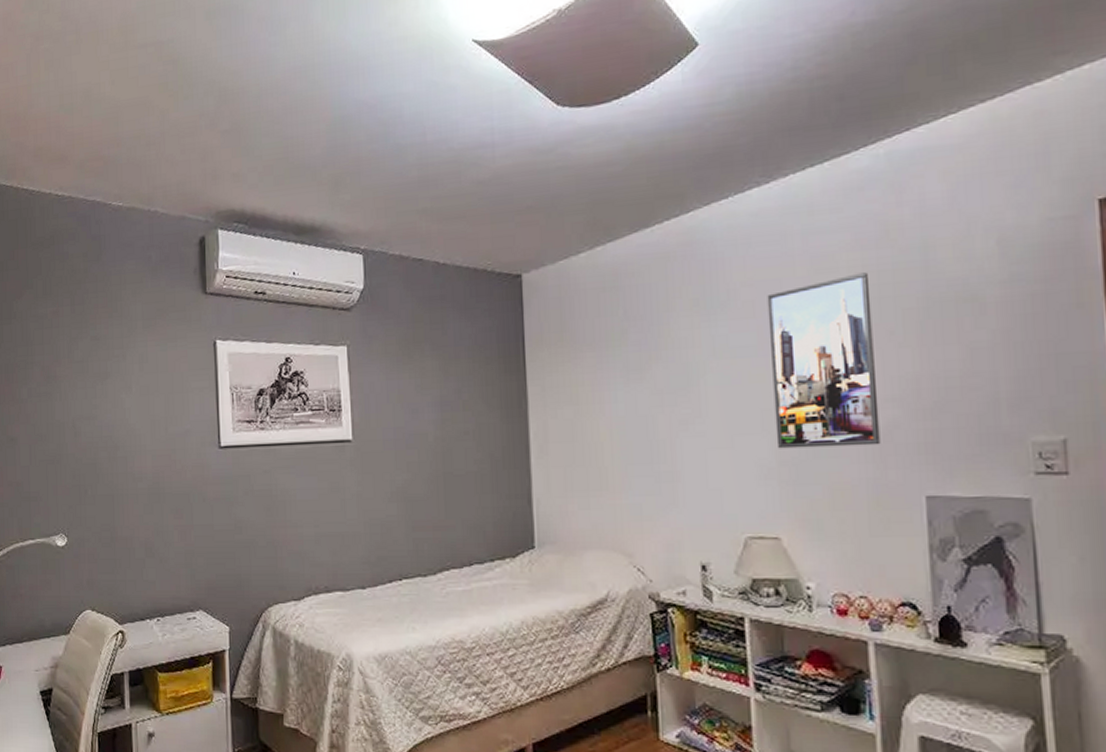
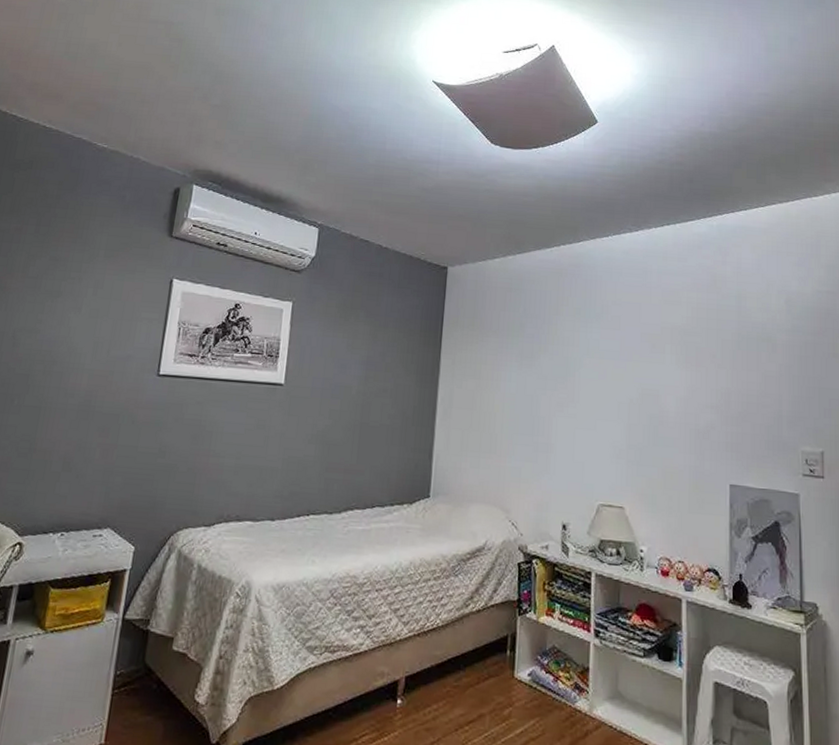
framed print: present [767,272,881,449] -> none [627,308,702,441]

